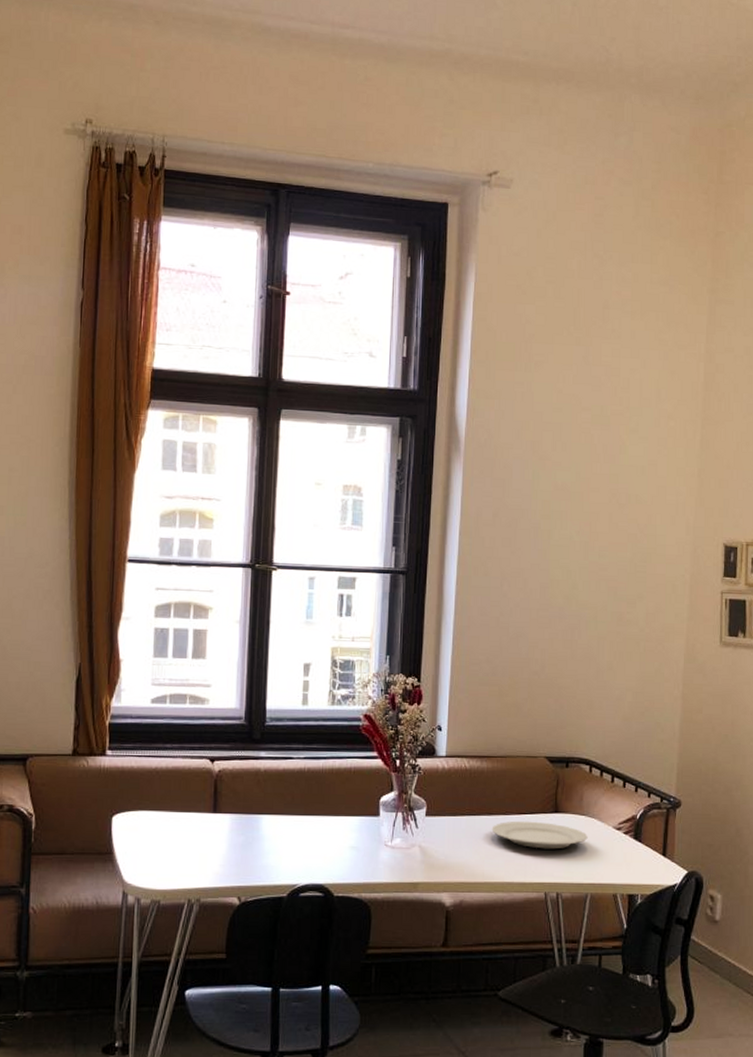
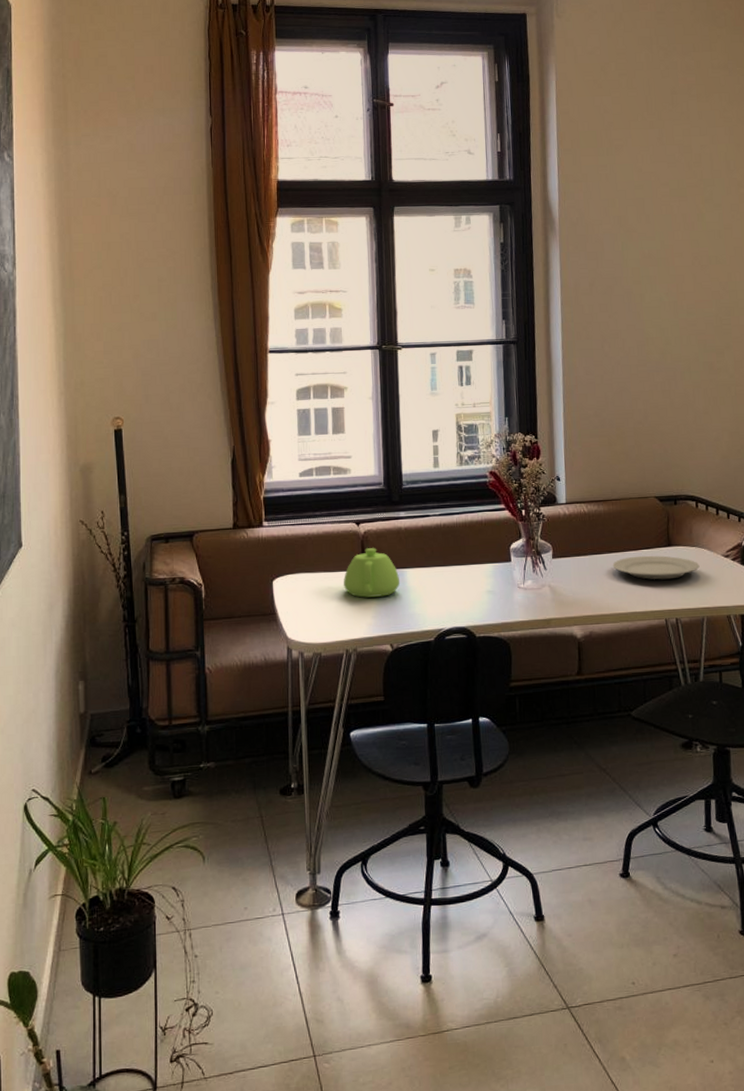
teapot: none [190,789,254,844] -> present [343,548,399,598]

